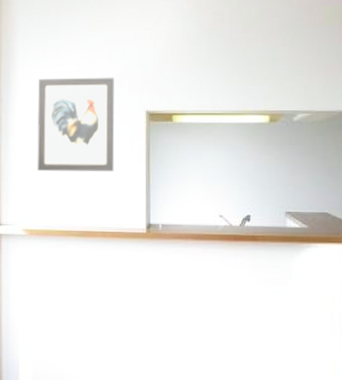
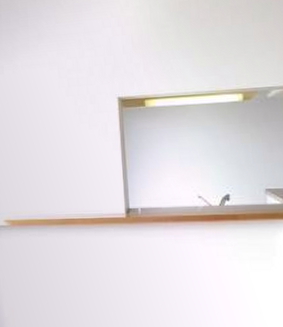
wall art: present [37,77,115,172] -> none [11,66,90,163]

